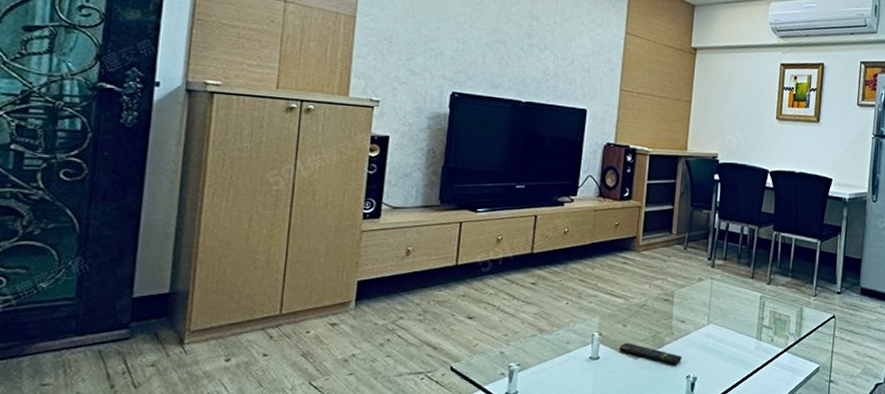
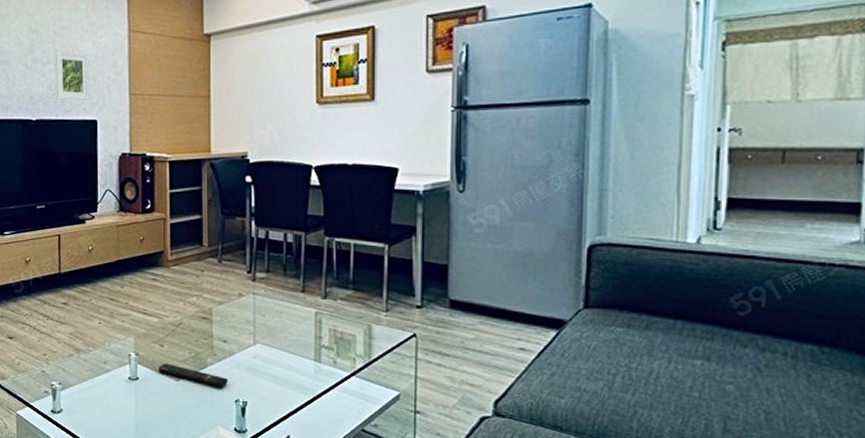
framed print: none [549,40,586,90] -> present [54,51,90,101]

